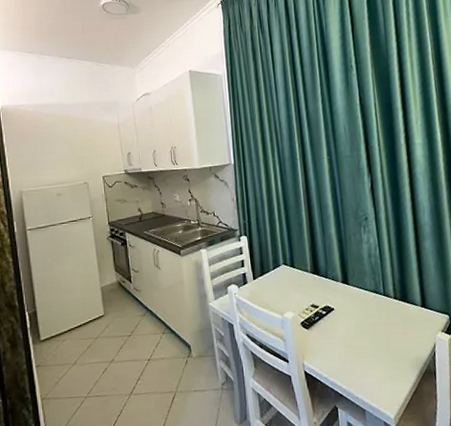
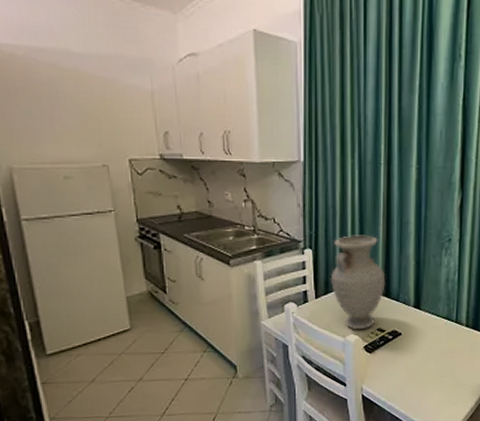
vase: none [264,220,314,307] -> present [330,235,386,330]

